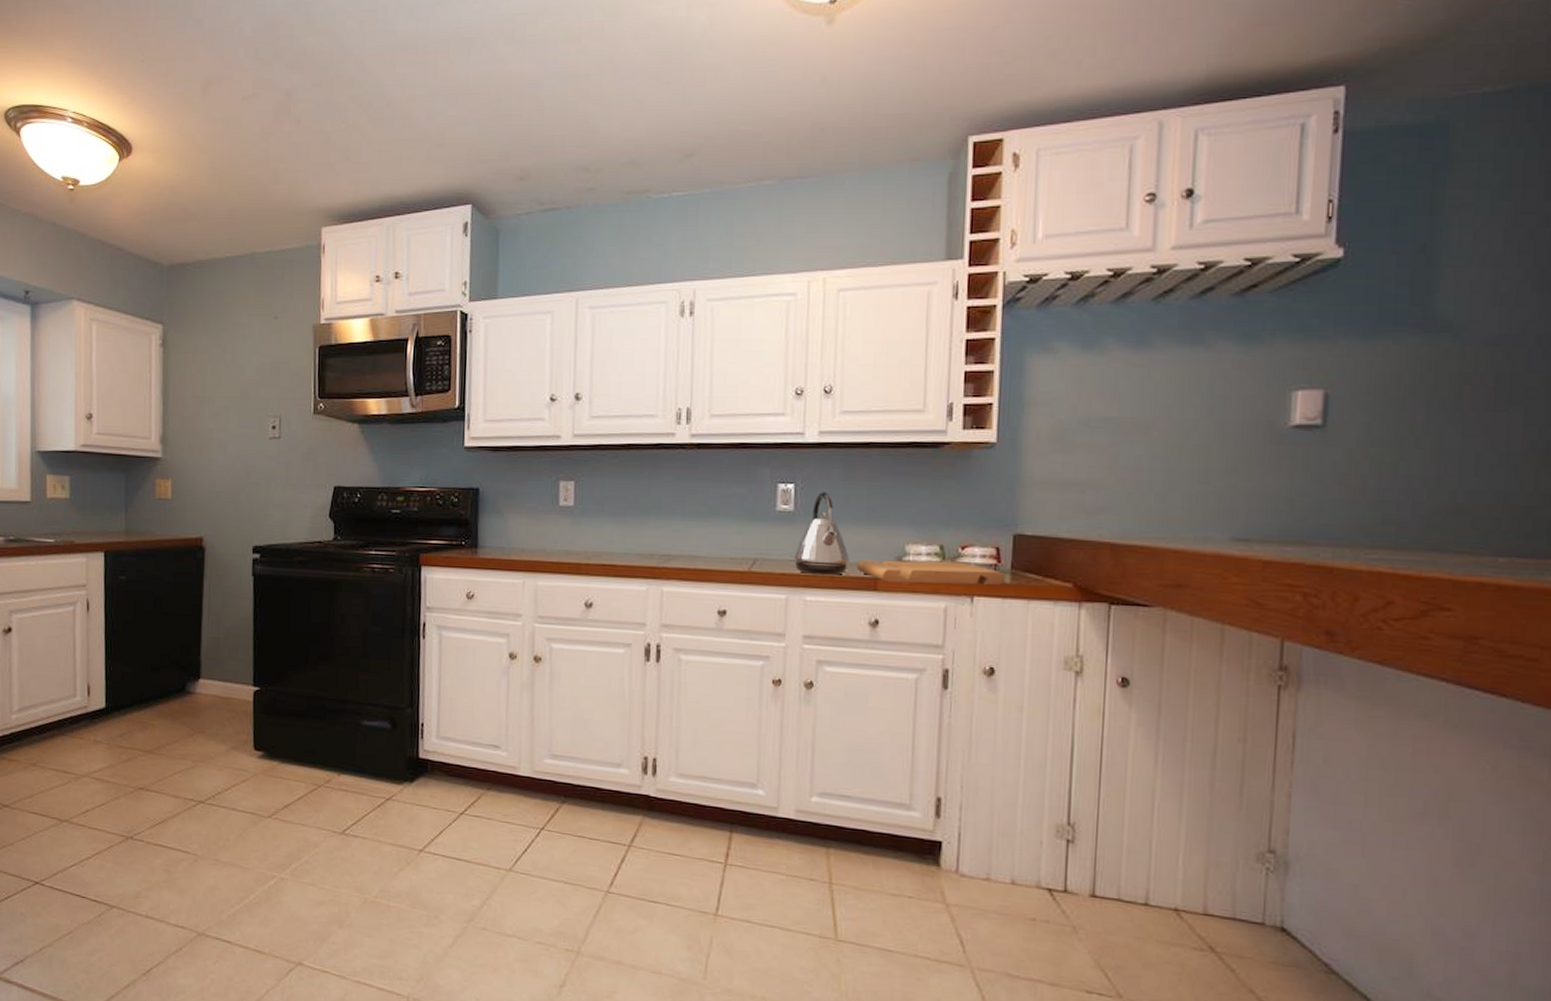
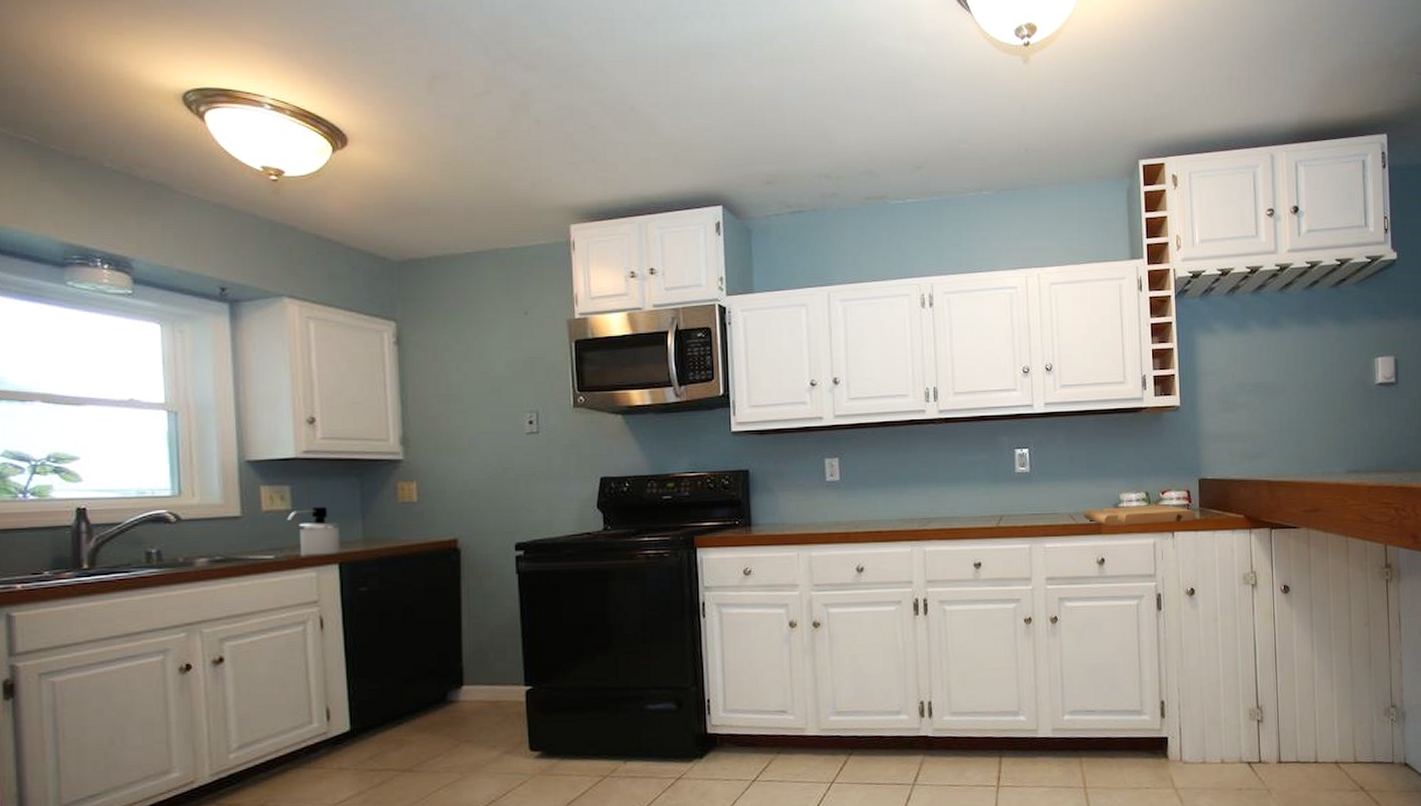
soap dispenser: none [66,497,108,544] -> present [287,506,342,557]
kettle: present [793,492,849,576] -> none [1032,454,1077,525]

